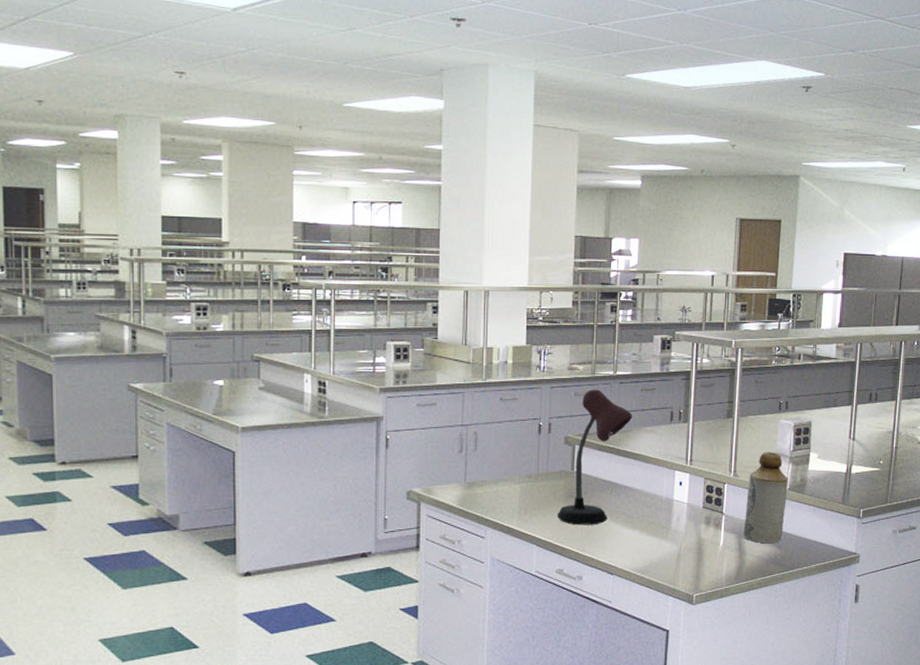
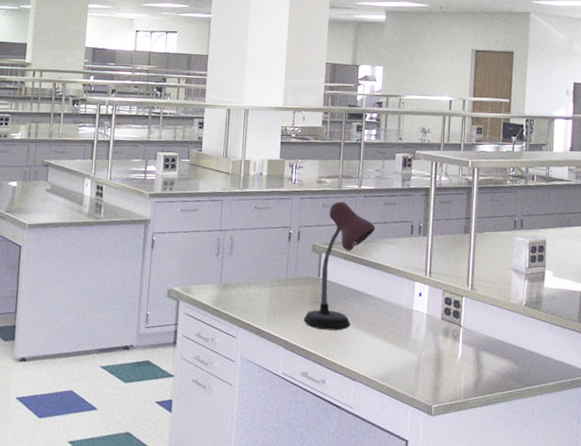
bottle: present [743,452,788,544] -> none [481,268,524,359]

